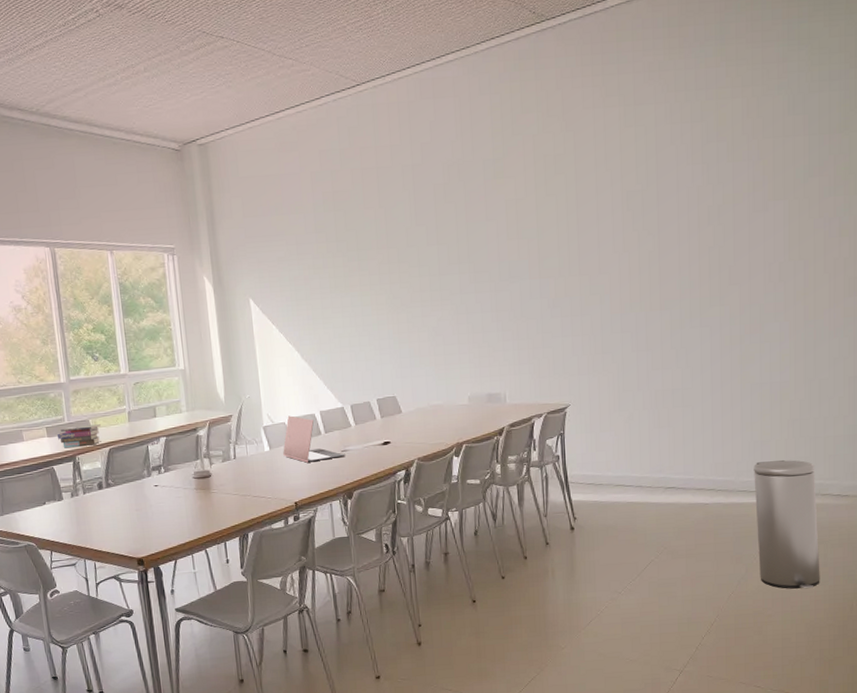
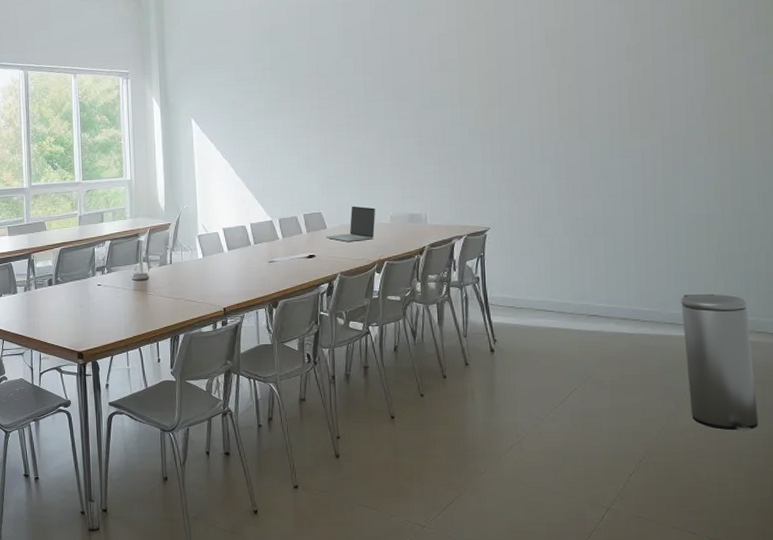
books: present [58,424,101,448] -> none [17,226,55,247]
laptop: present [283,415,345,463] -> none [215,226,272,271]
laptop: none [401,387,453,426] -> present [326,206,376,242]

